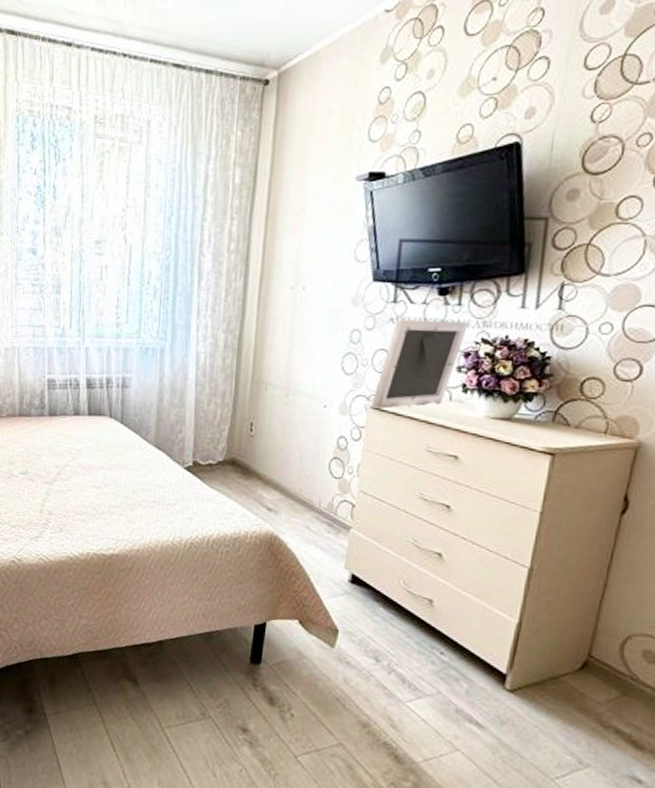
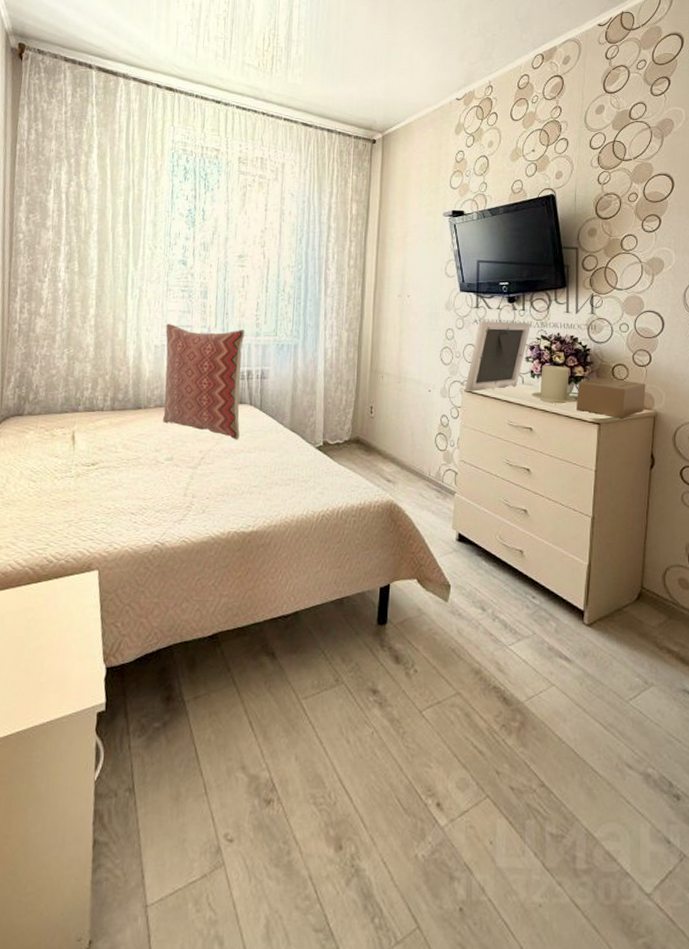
pillow: none [16,323,103,456] -> present [163,324,244,440]
candle: none [460,378,524,428] -> present [531,365,577,404]
jewelry box: none [523,394,630,449] -> present [577,377,646,418]

